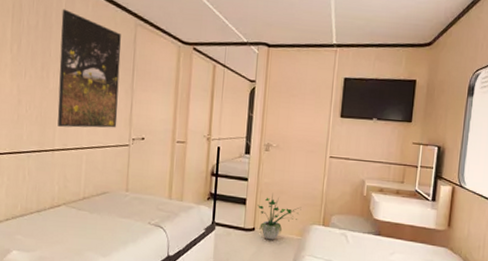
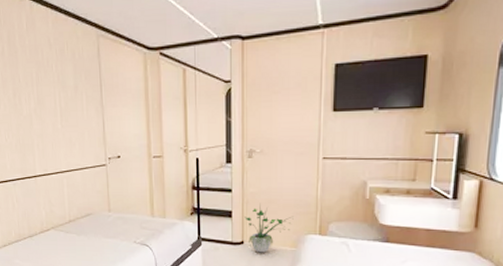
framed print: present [57,9,121,128] -> none [24,30,92,152]

